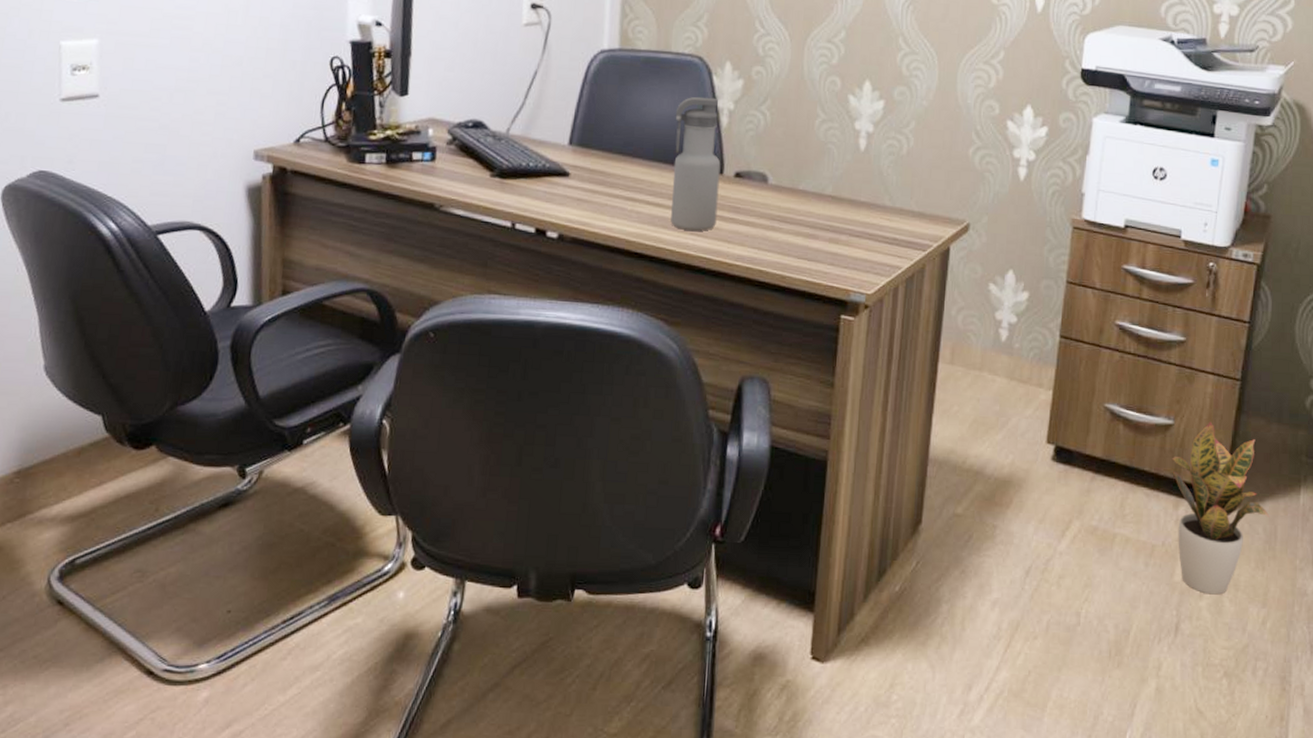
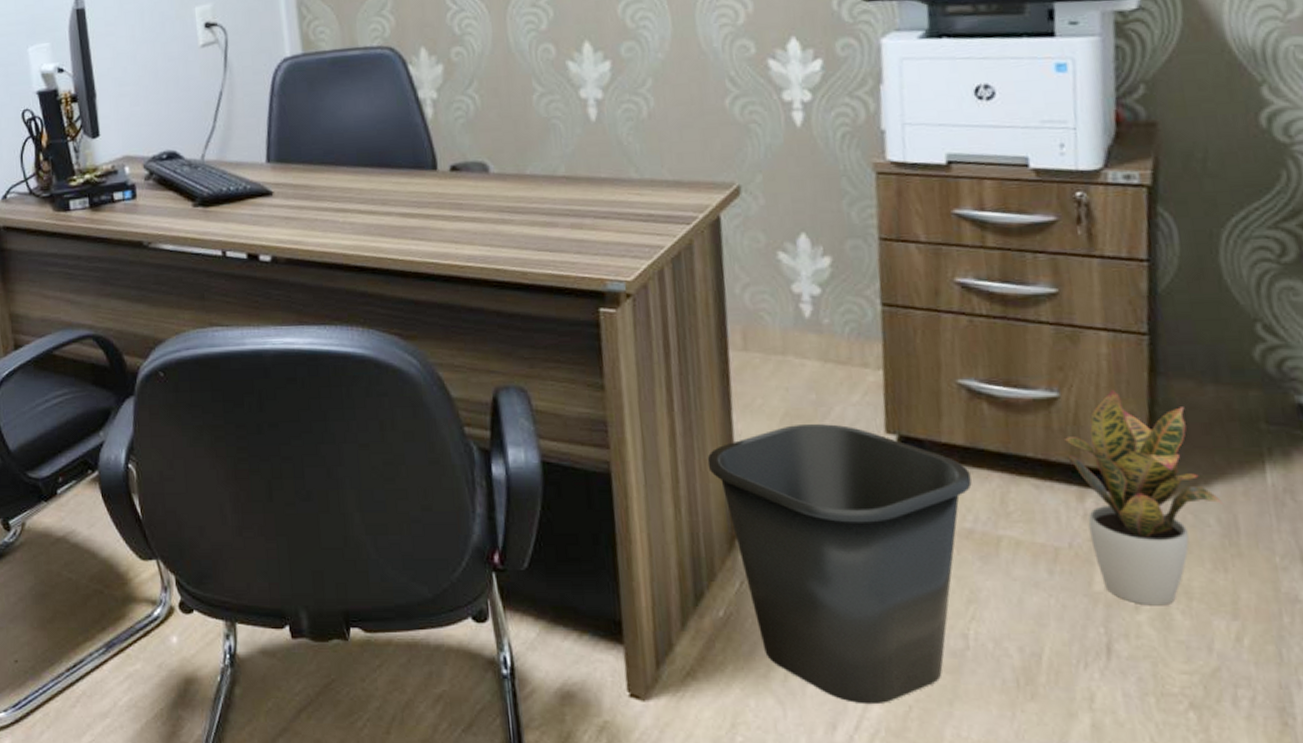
water bottle: present [671,96,721,231] -> none [374,89,439,236]
waste bin: none [907,430,1102,670] -> present [707,423,972,705]

